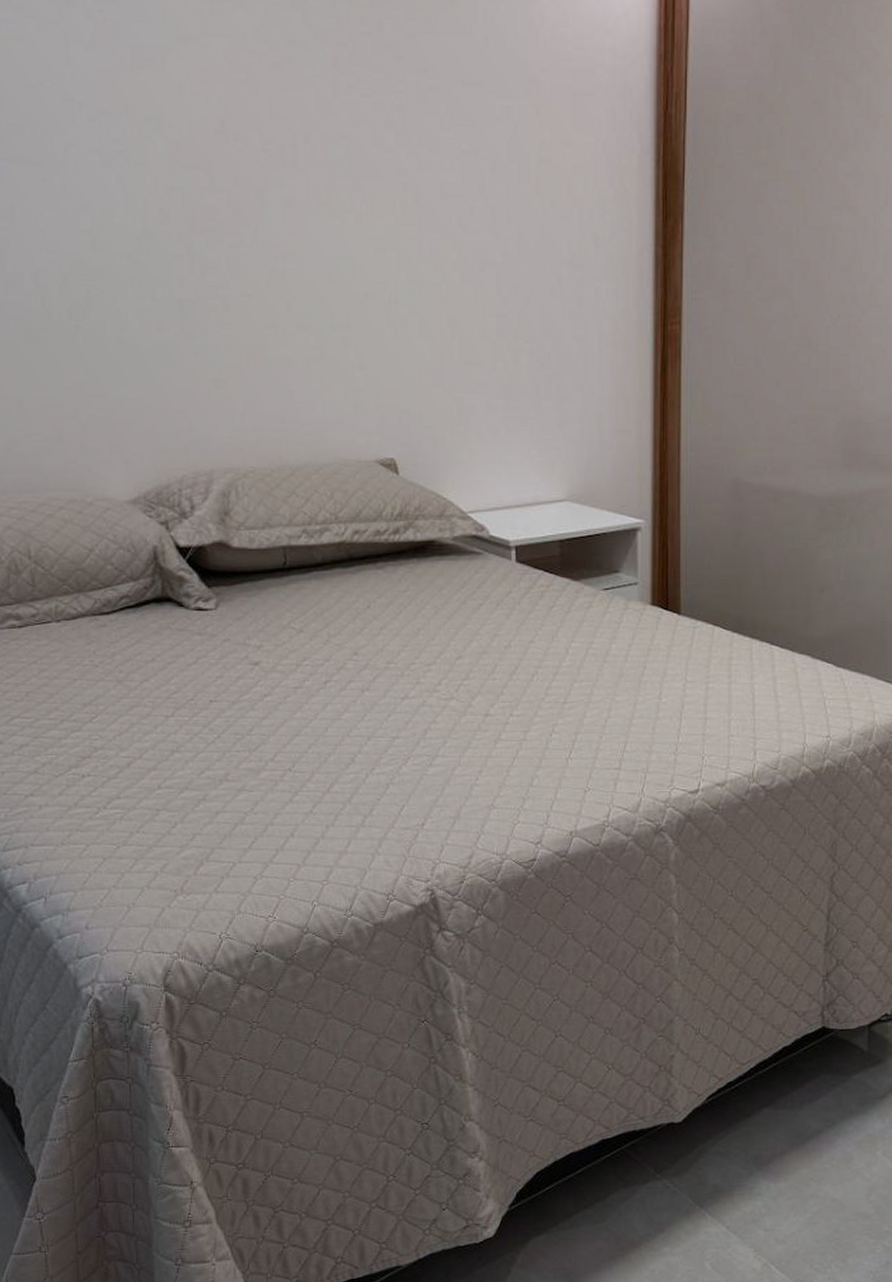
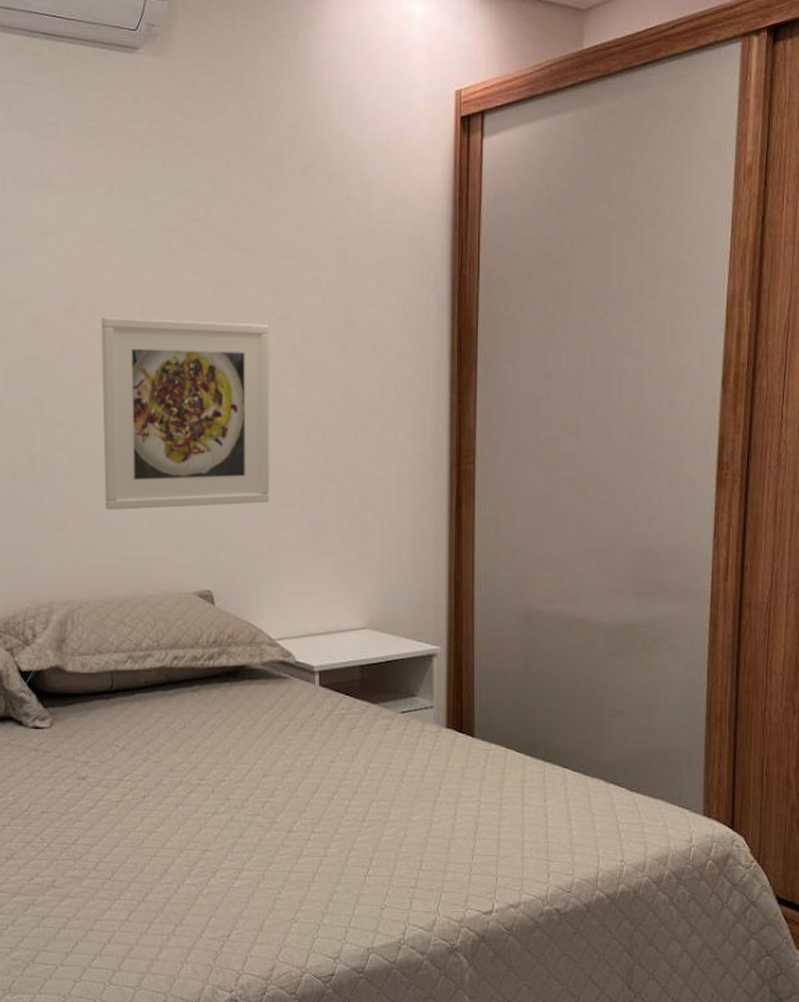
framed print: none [257,143,457,367] -> present [101,317,270,510]

